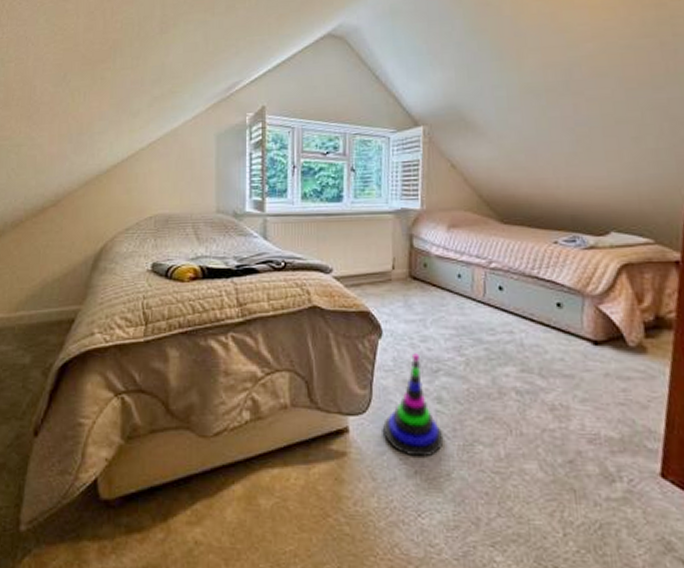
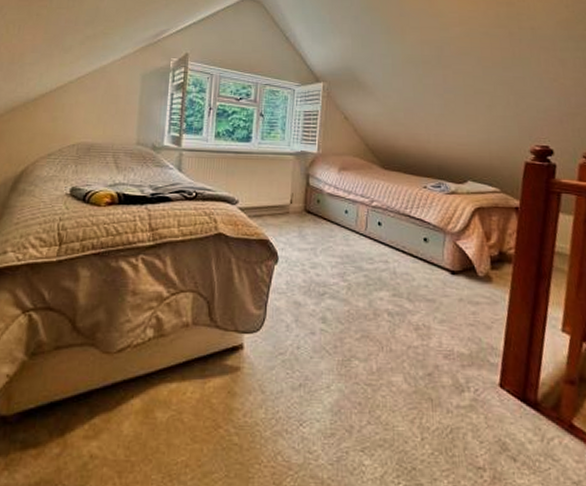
stacking toy: present [383,353,444,457] -> none [274,278,326,372]

